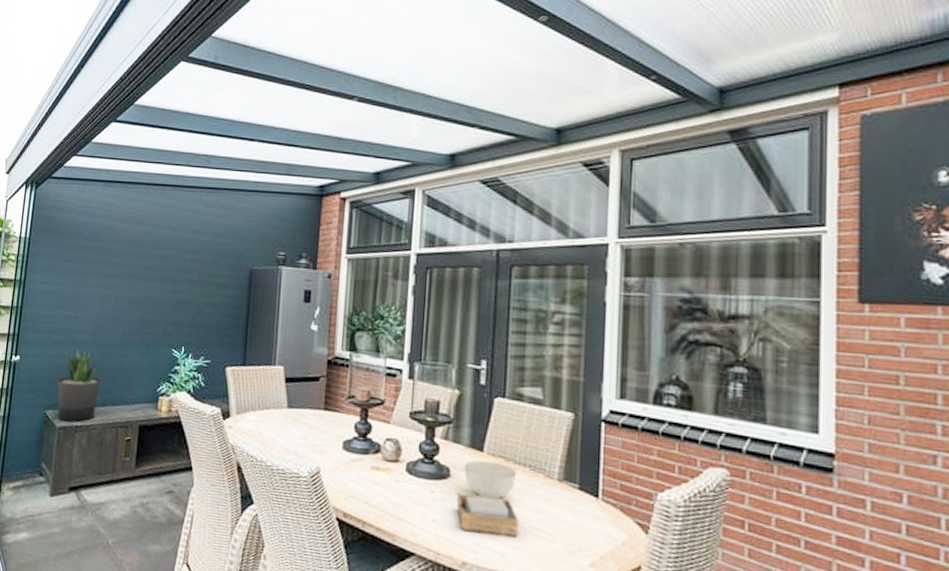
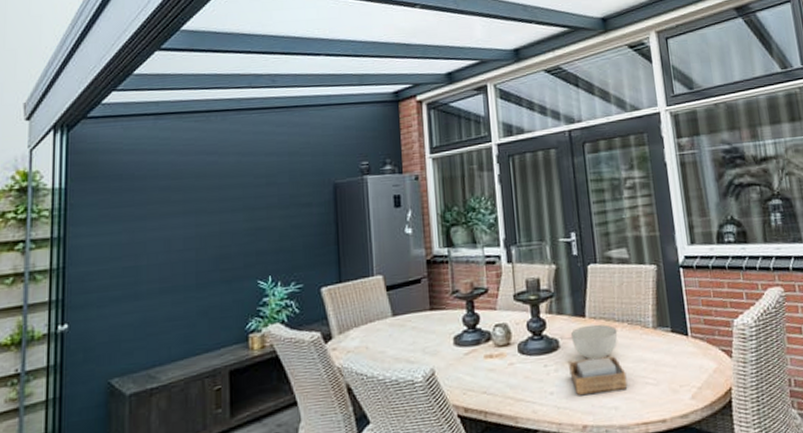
planter: present [57,346,101,423] -> none [121,300,176,387]

